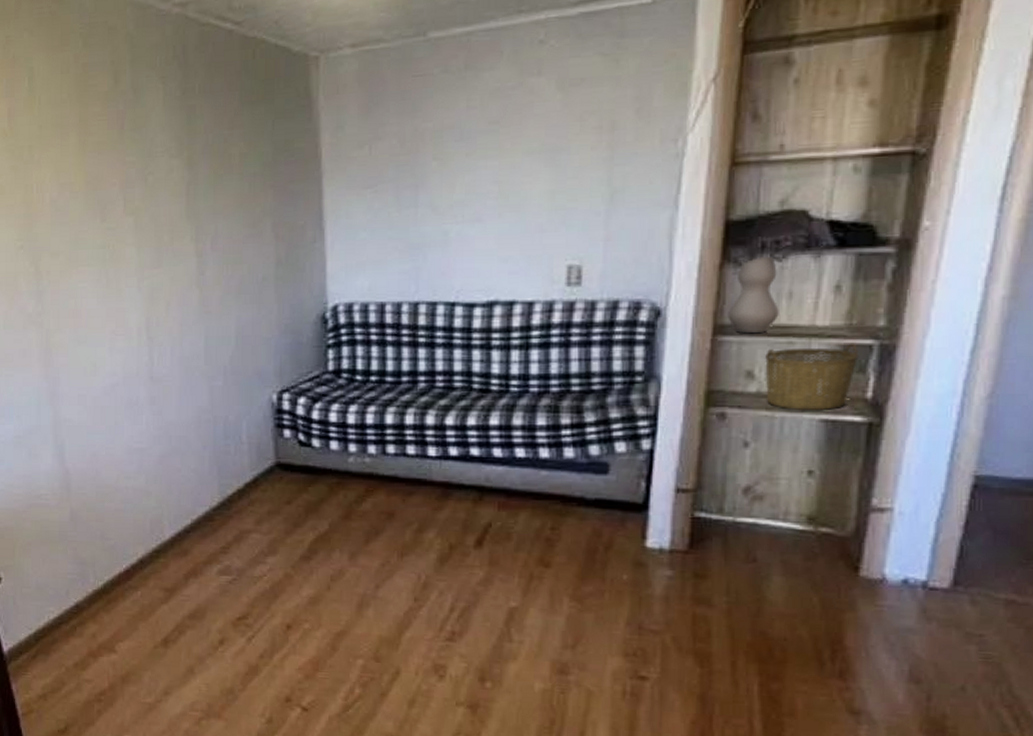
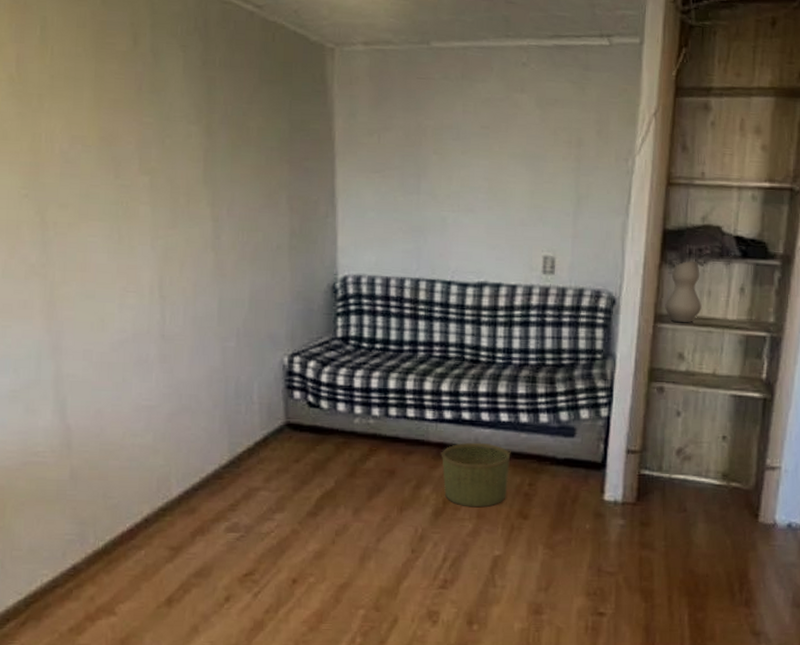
basket: none [446,481,530,554] -> present [441,442,512,508]
basket: present [765,343,859,411] -> none [692,334,757,388]

